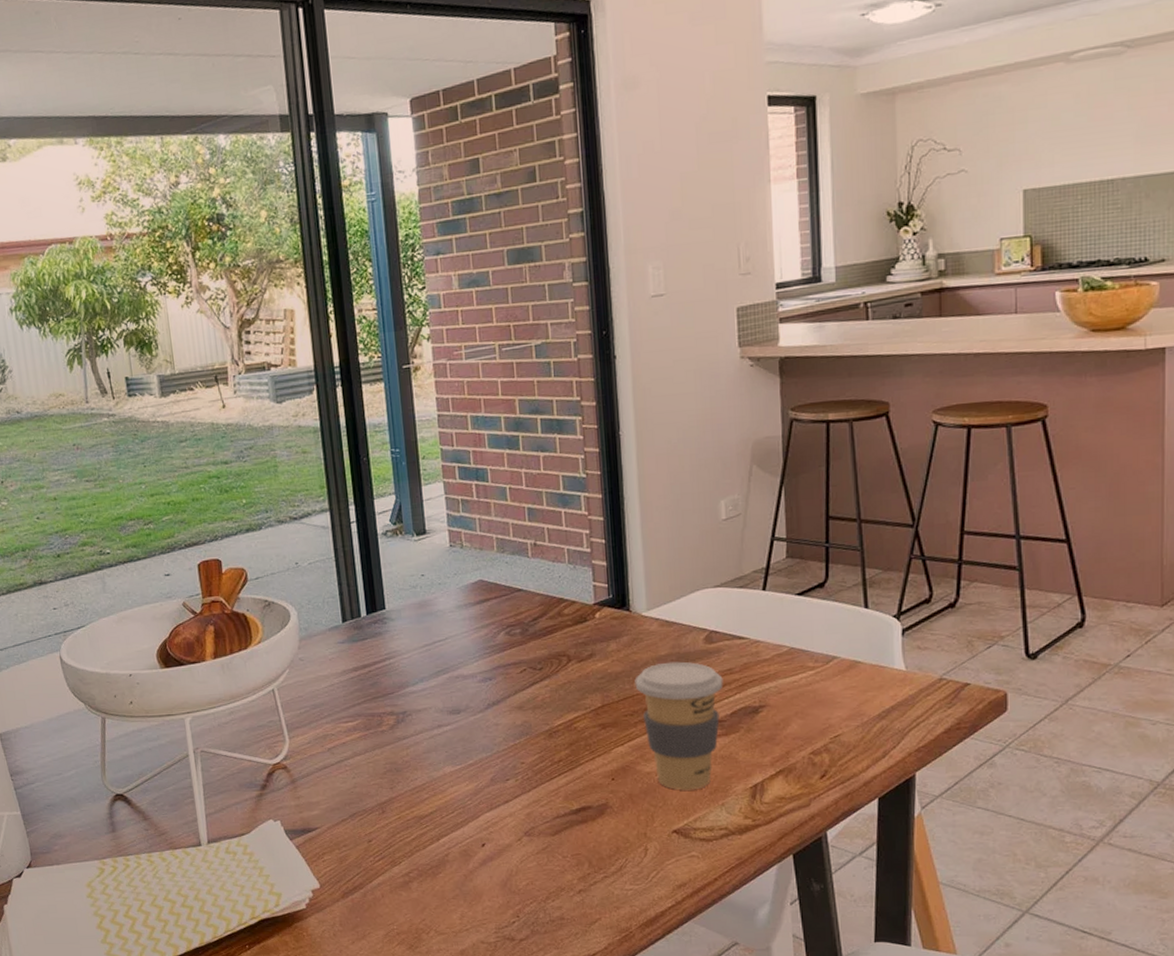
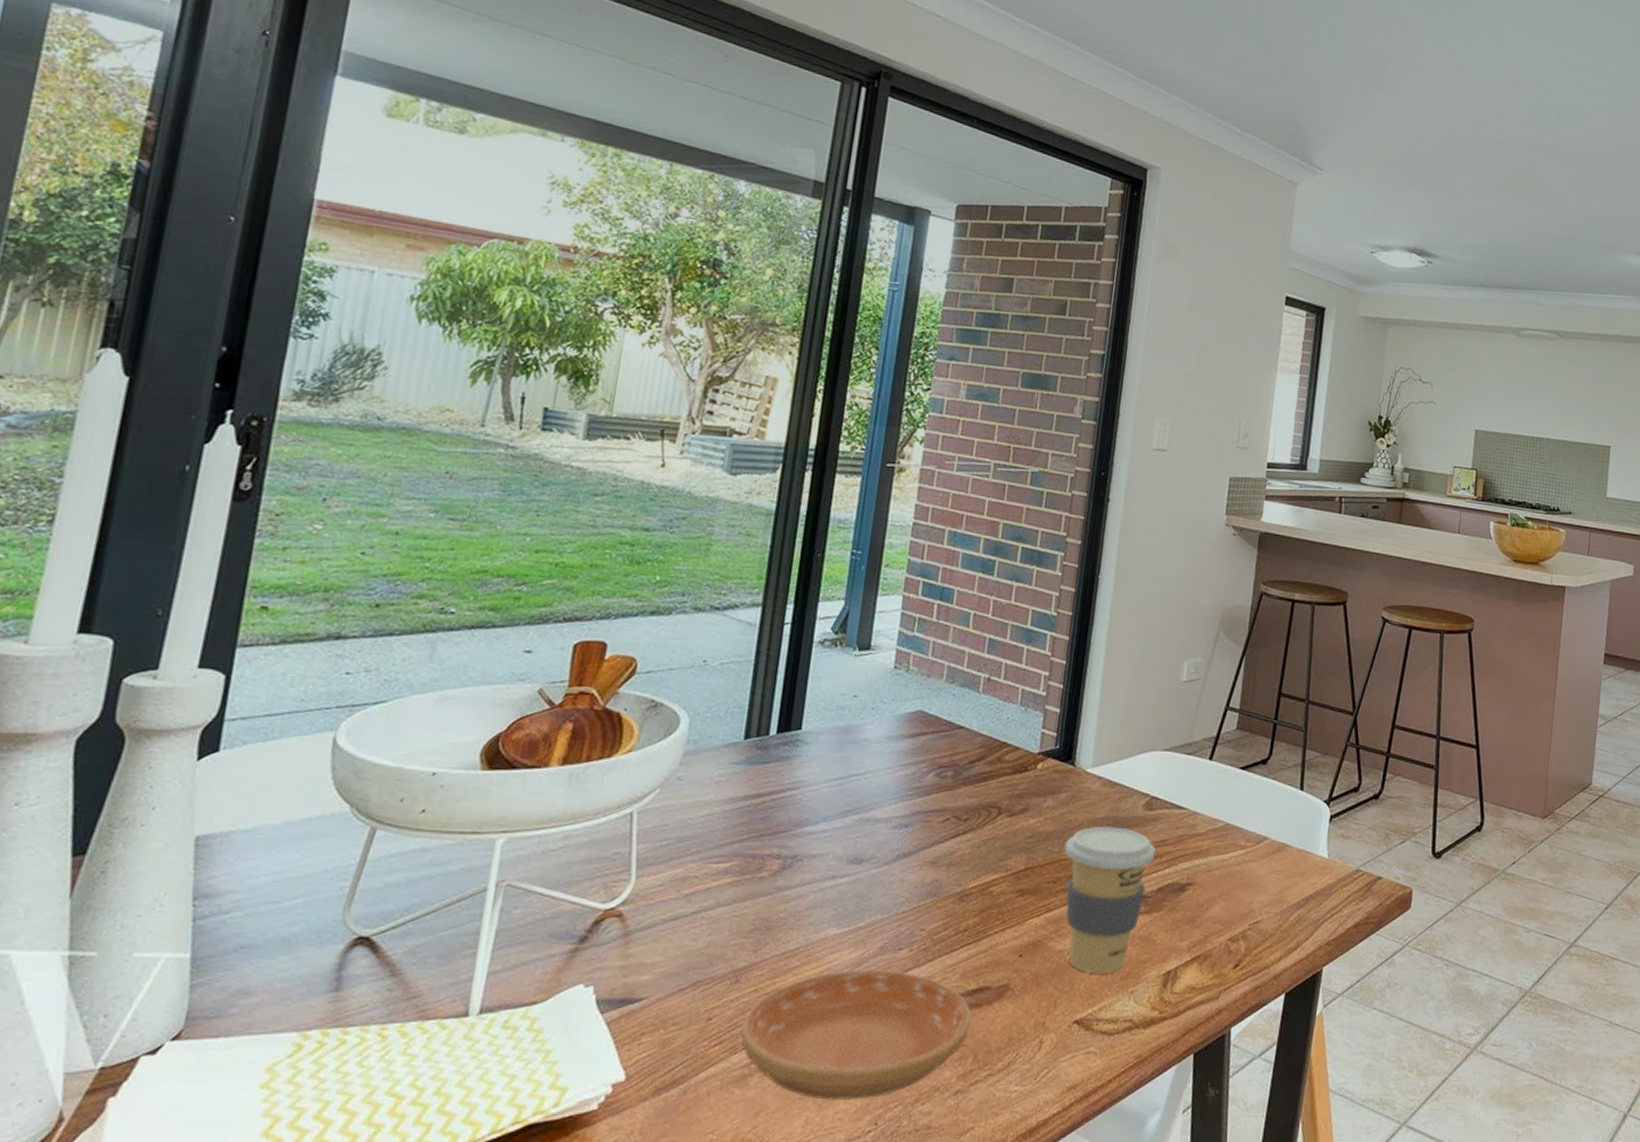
saucer: none [396,797,580,899] -> present [741,970,972,1100]

